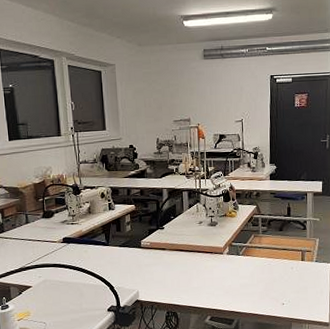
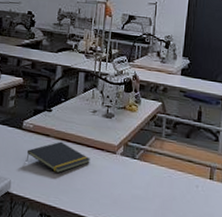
notepad: none [148,252,202,278] -> present [25,141,90,174]

